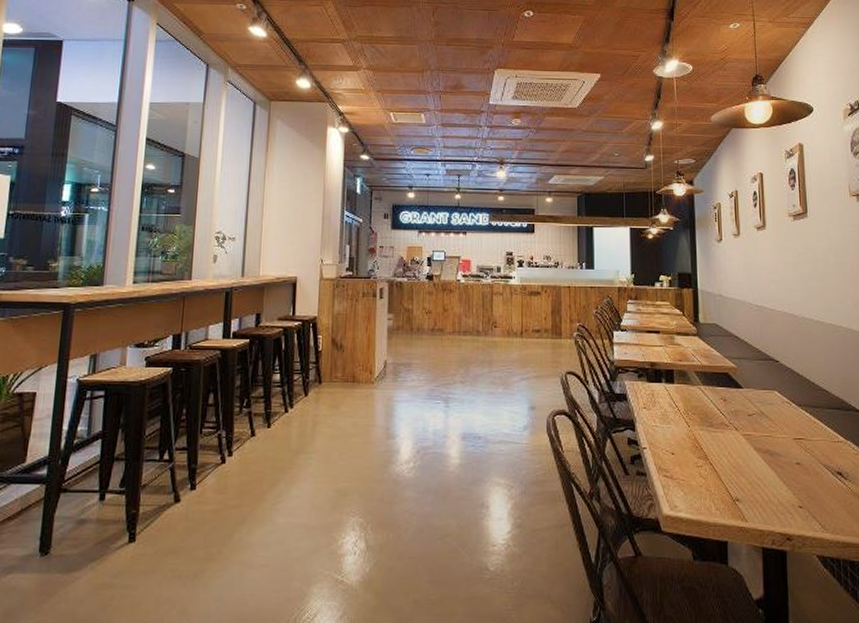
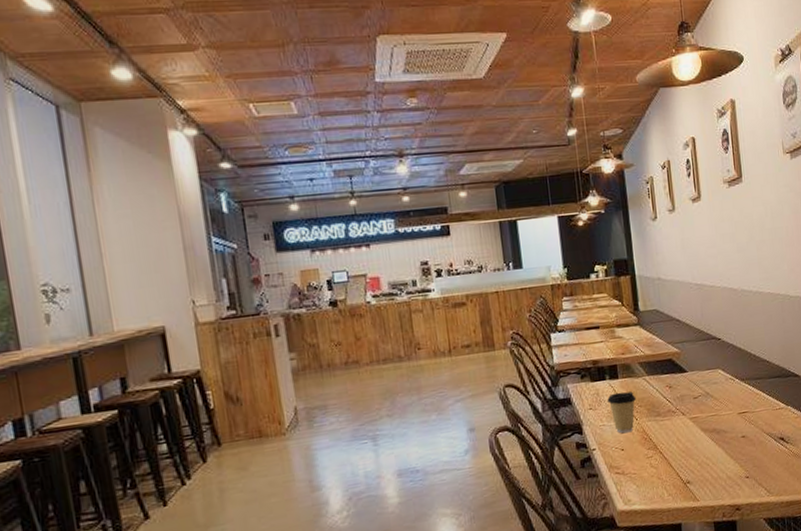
coffee cup: none [662,397,691,438] -> present [607,391,637,434]

